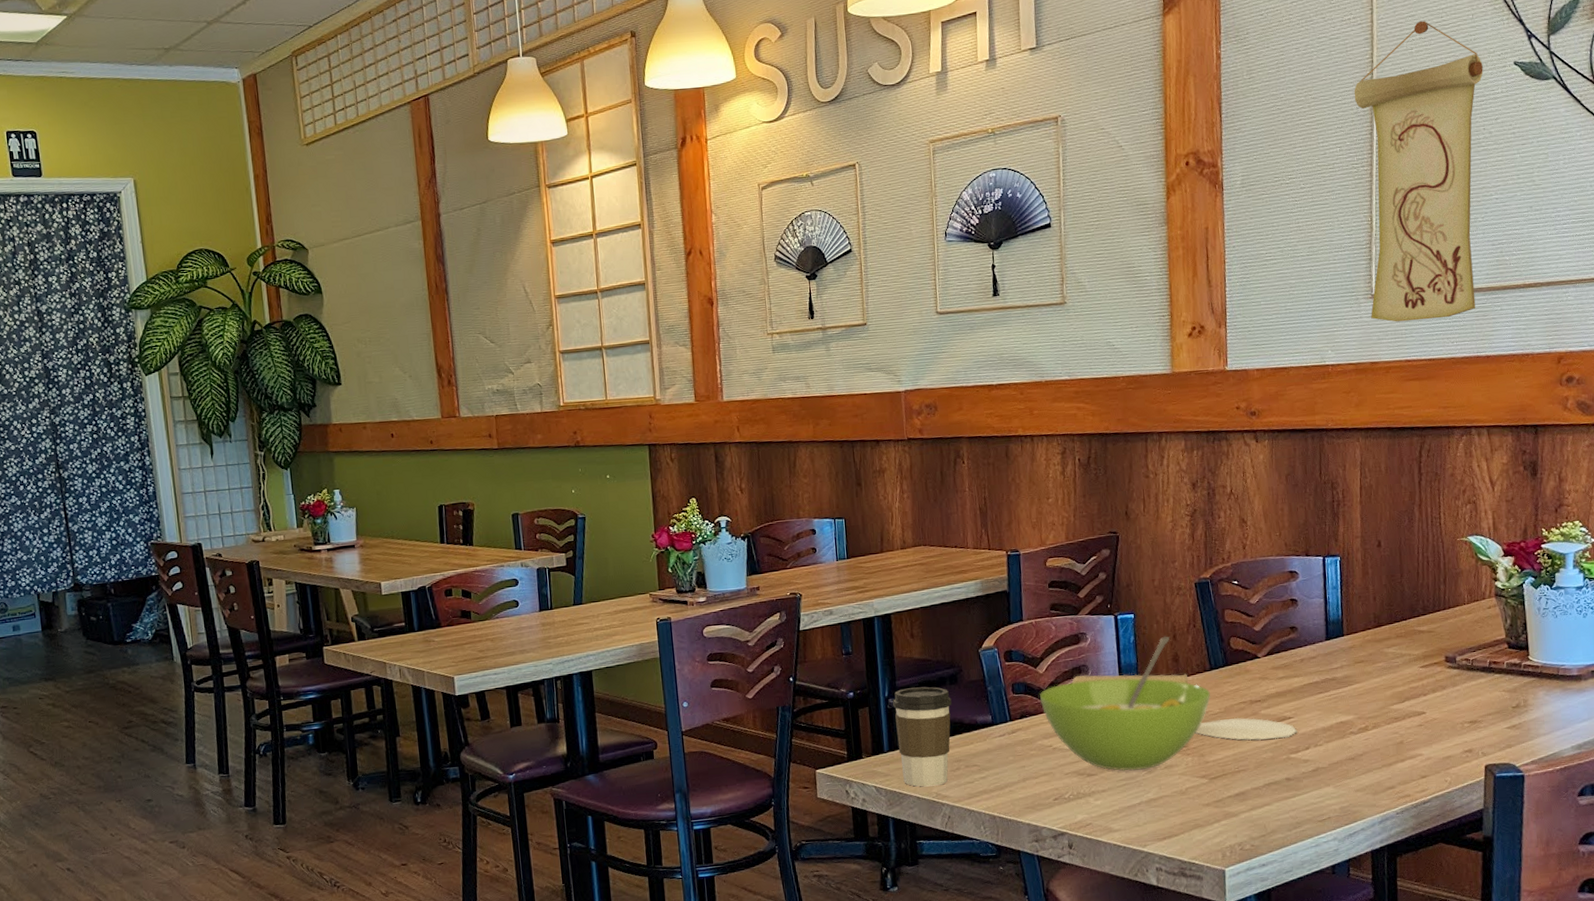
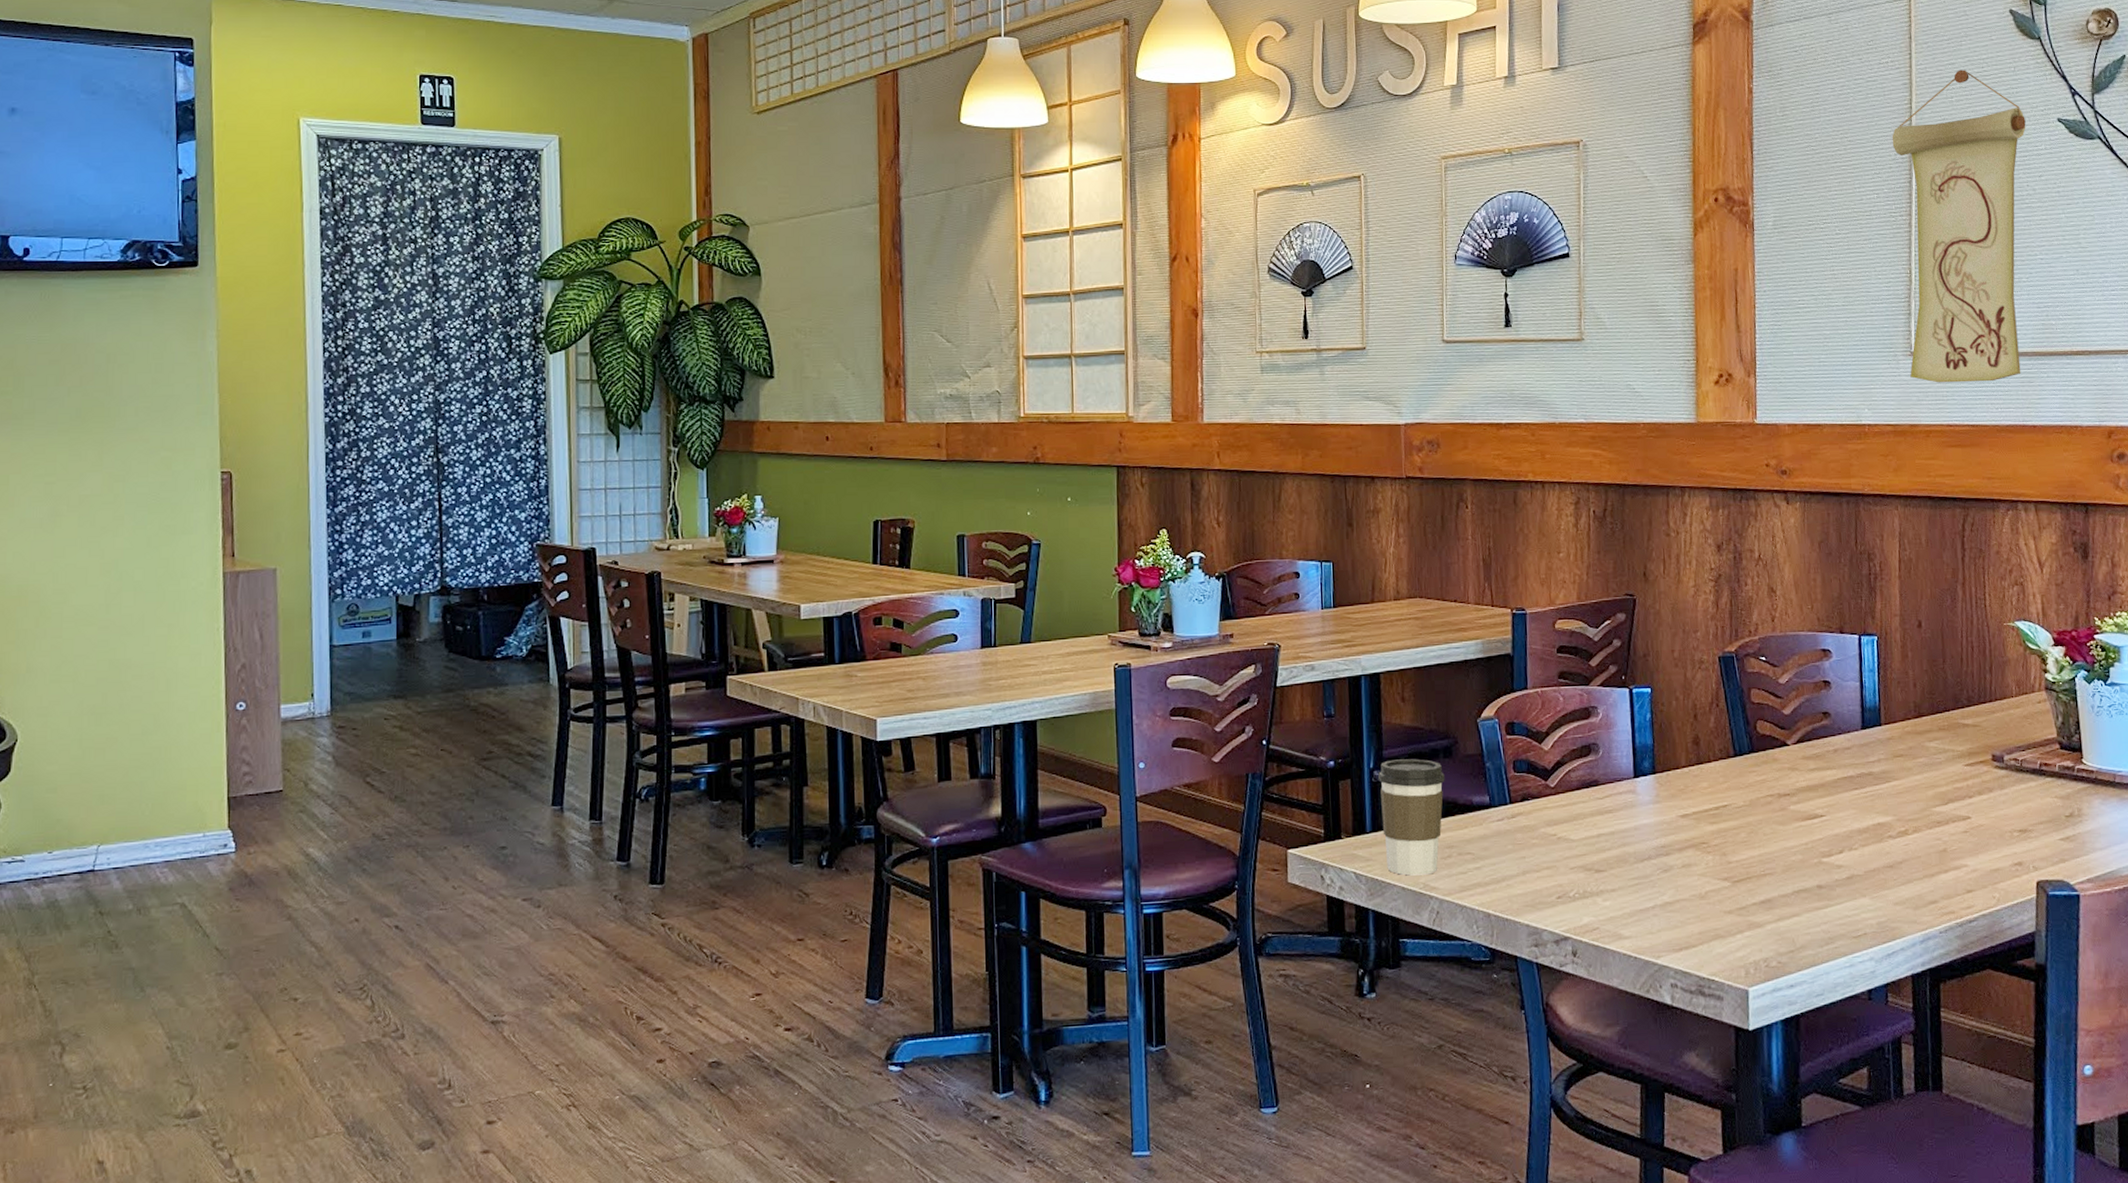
soup bowl: present [1039,636,1298,771] -> none [1544,715,1831,869]

